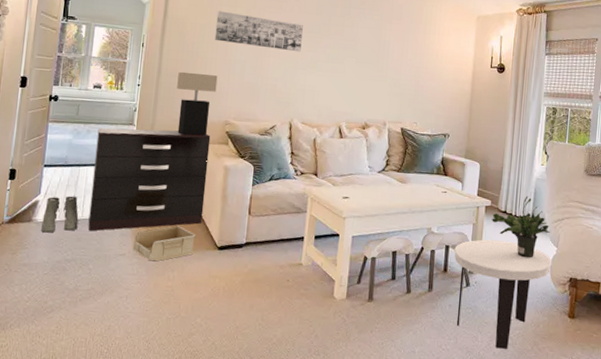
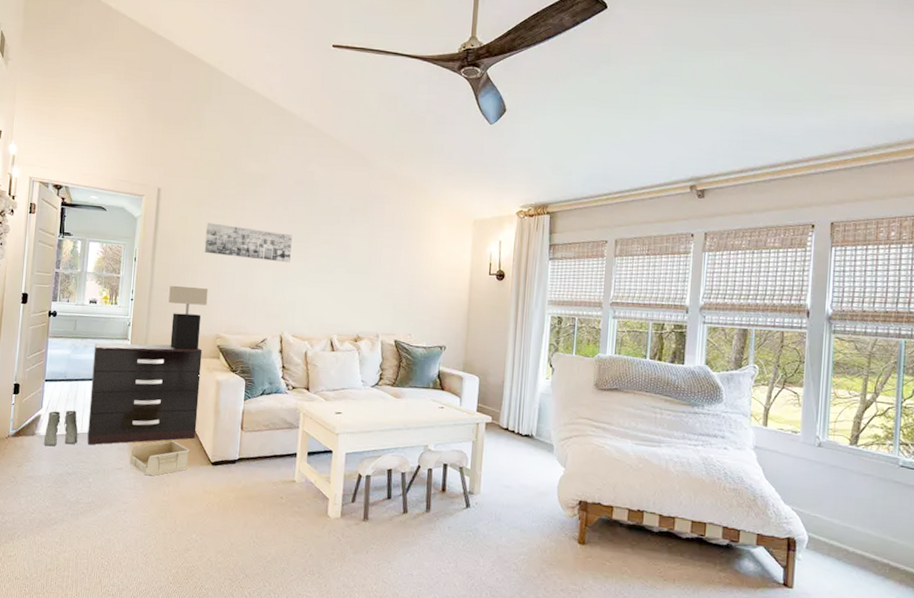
side table: present [454,239,552,349] -> none [452,458,559,575]
potted plant: present [492,196,551,258] -> none [493,412,558,479]

